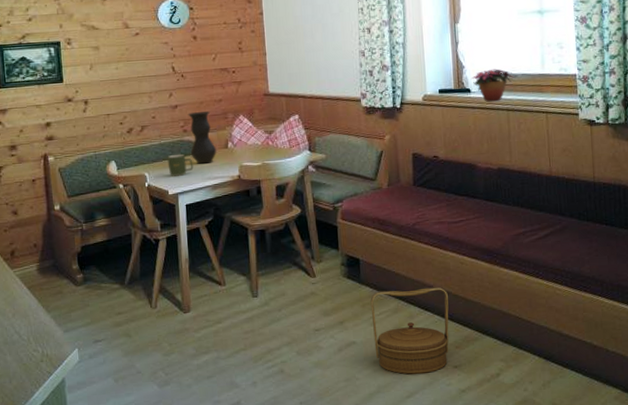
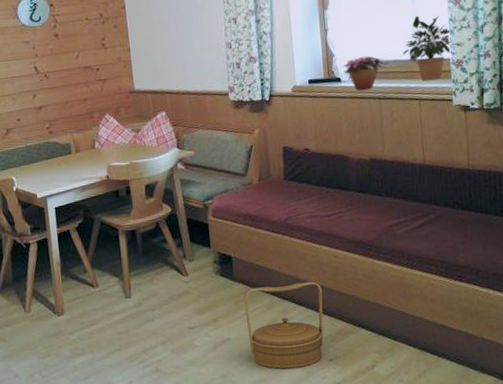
mug: present [167,153,194,176] -> none [34,156,61,179]
vase: present [187,111,217,164] -> none [52,111,84,166]
potted plant: none [530,32,579,95] -> present [402,16,453,82]

